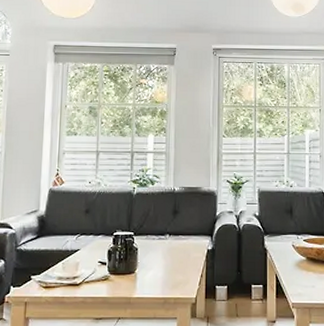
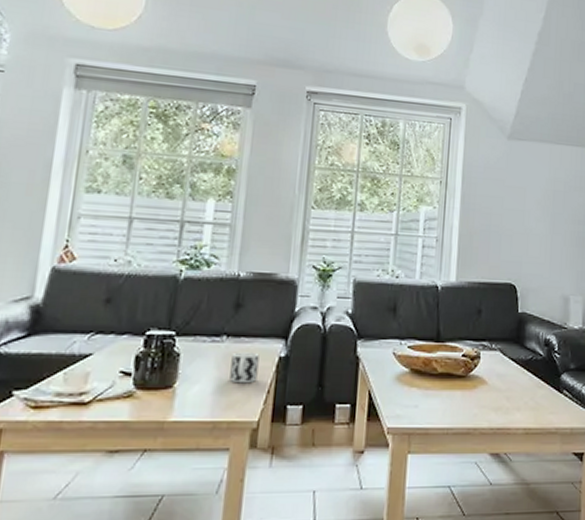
cup: none [173,246,193,270] -> present [229,352,260,384]

